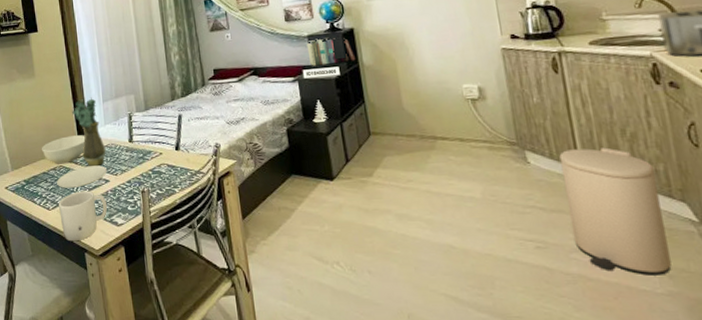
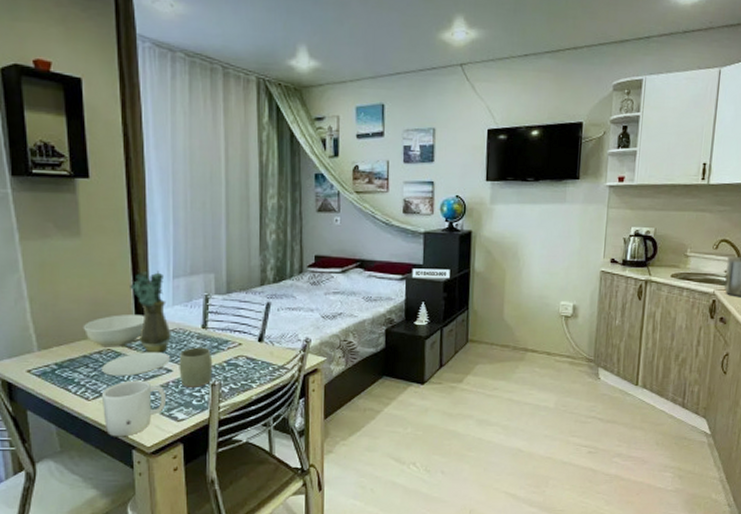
mug: none [113,158,142,195] -> present [179,347,213,387]
books: present [306,37,356,66] -> none [420,236,468,266]
pedal bin: present [559,147,672,275] -> none [618,369,692,476]

